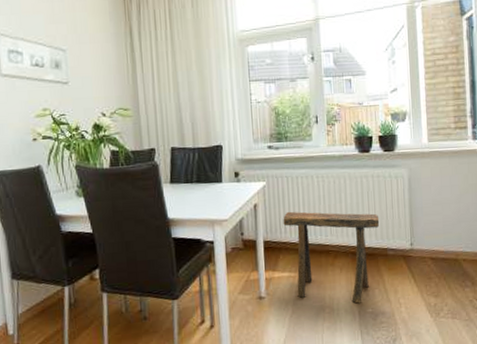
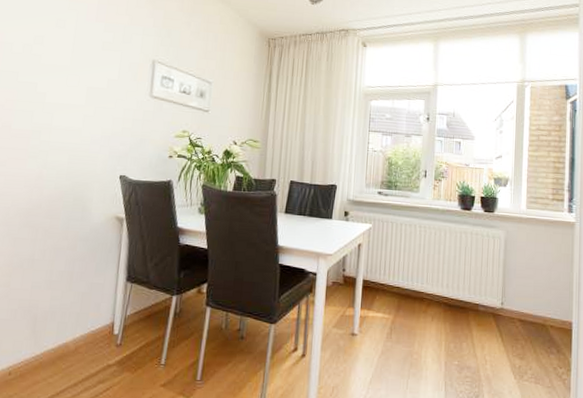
stool: present [283,211,380,304] -> none [383,255,474,354]

